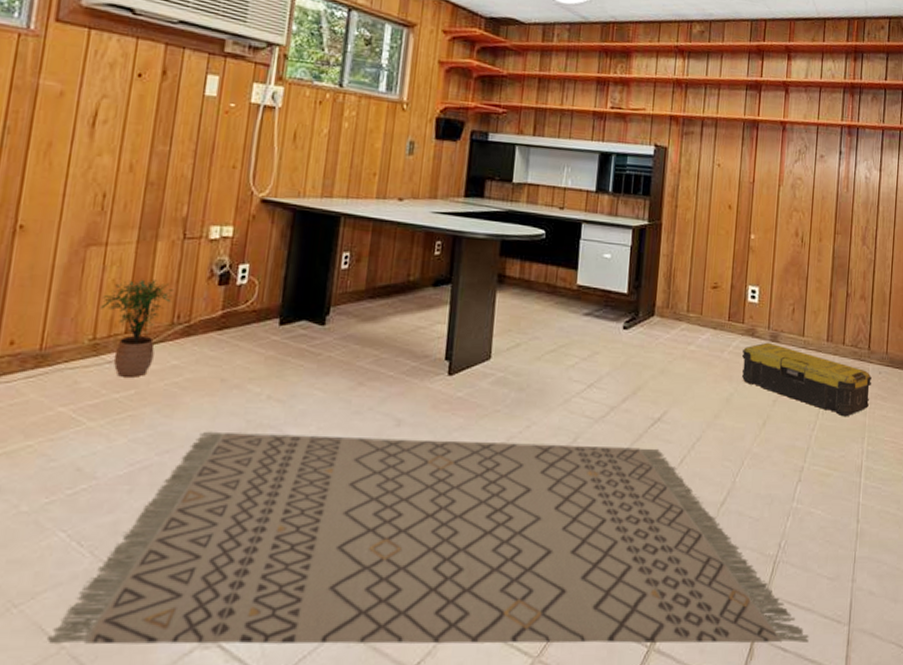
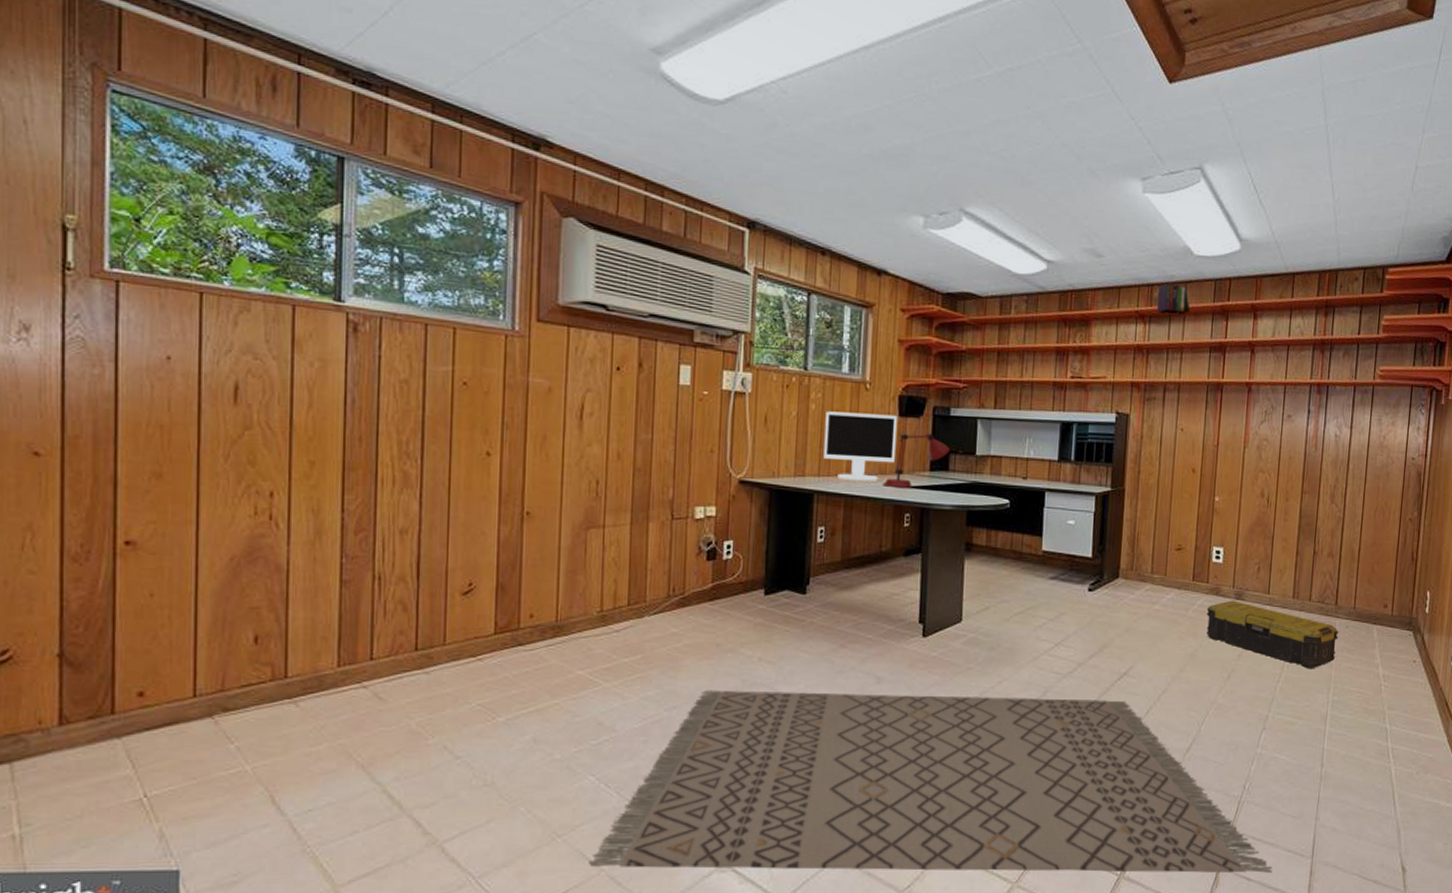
potted plant: present [100,279,173,377] -> none [604,557,668,644]
monitor: none [353,130,433,205] -> present [823,411,897,481]
desk lamp: none [415,156,486,214] -> present [883,433,949,488]
books: none [696,20,728,53] -> present [1157,283,1190,315]

